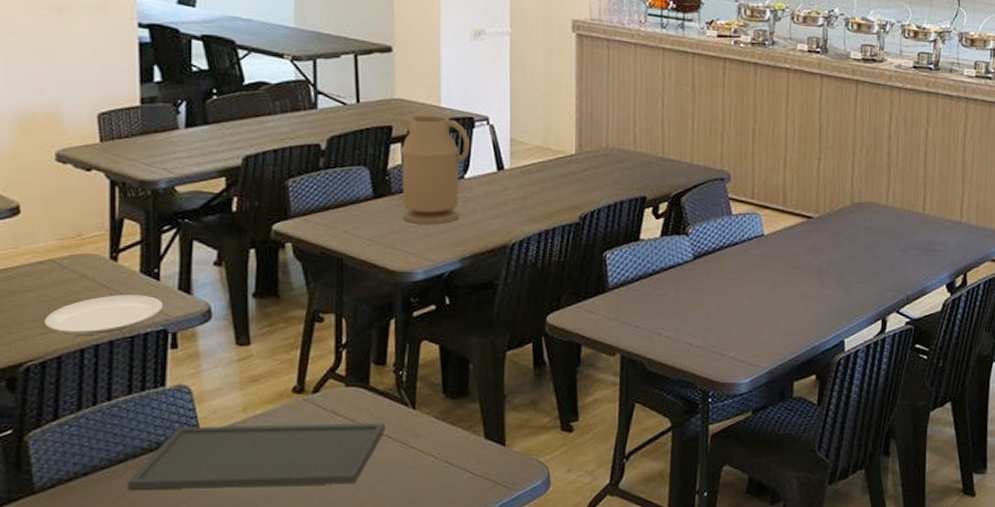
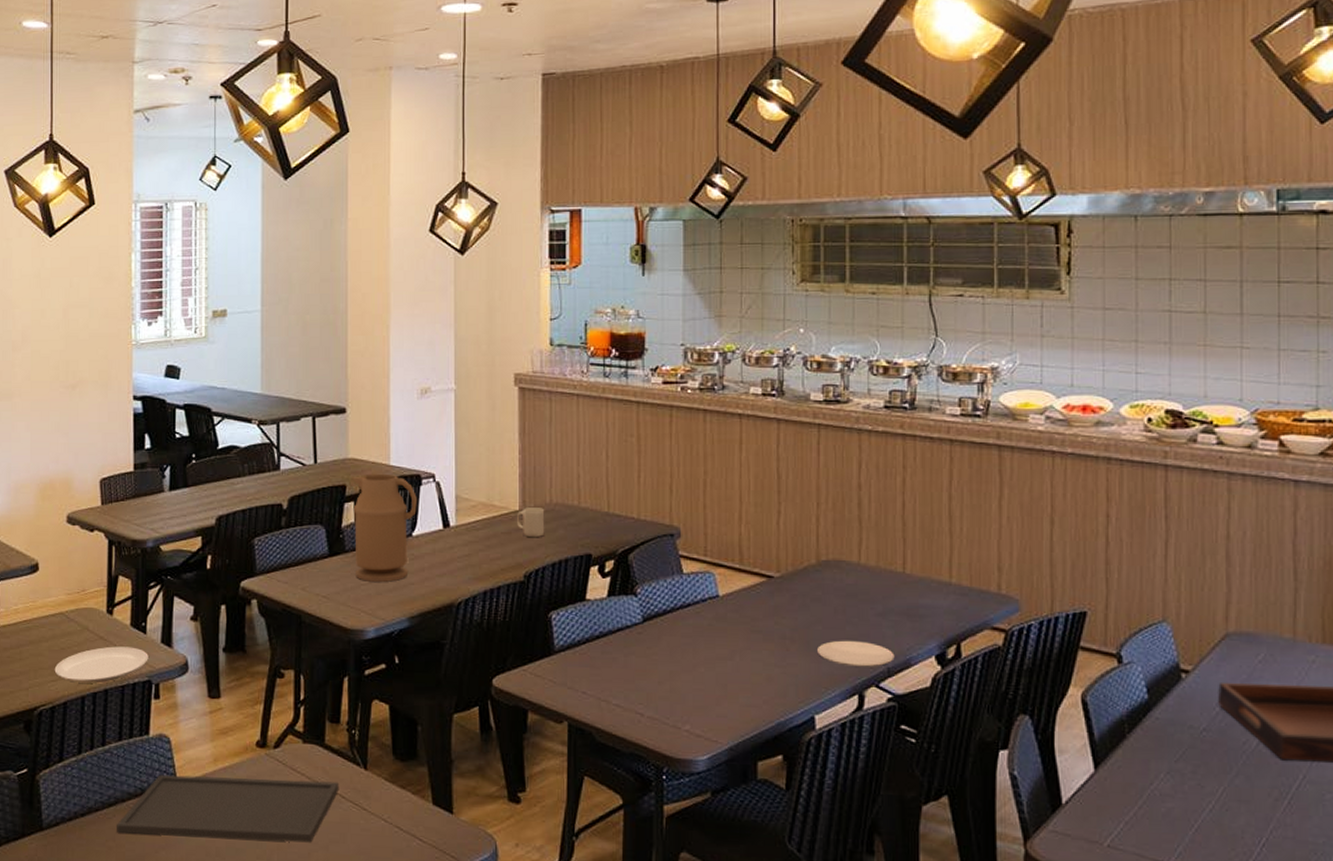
cup: none [572,152,601,181] -> present [516,508,545,538]
plate: none [849,273,913,296] -> present [817,640,895,667]

